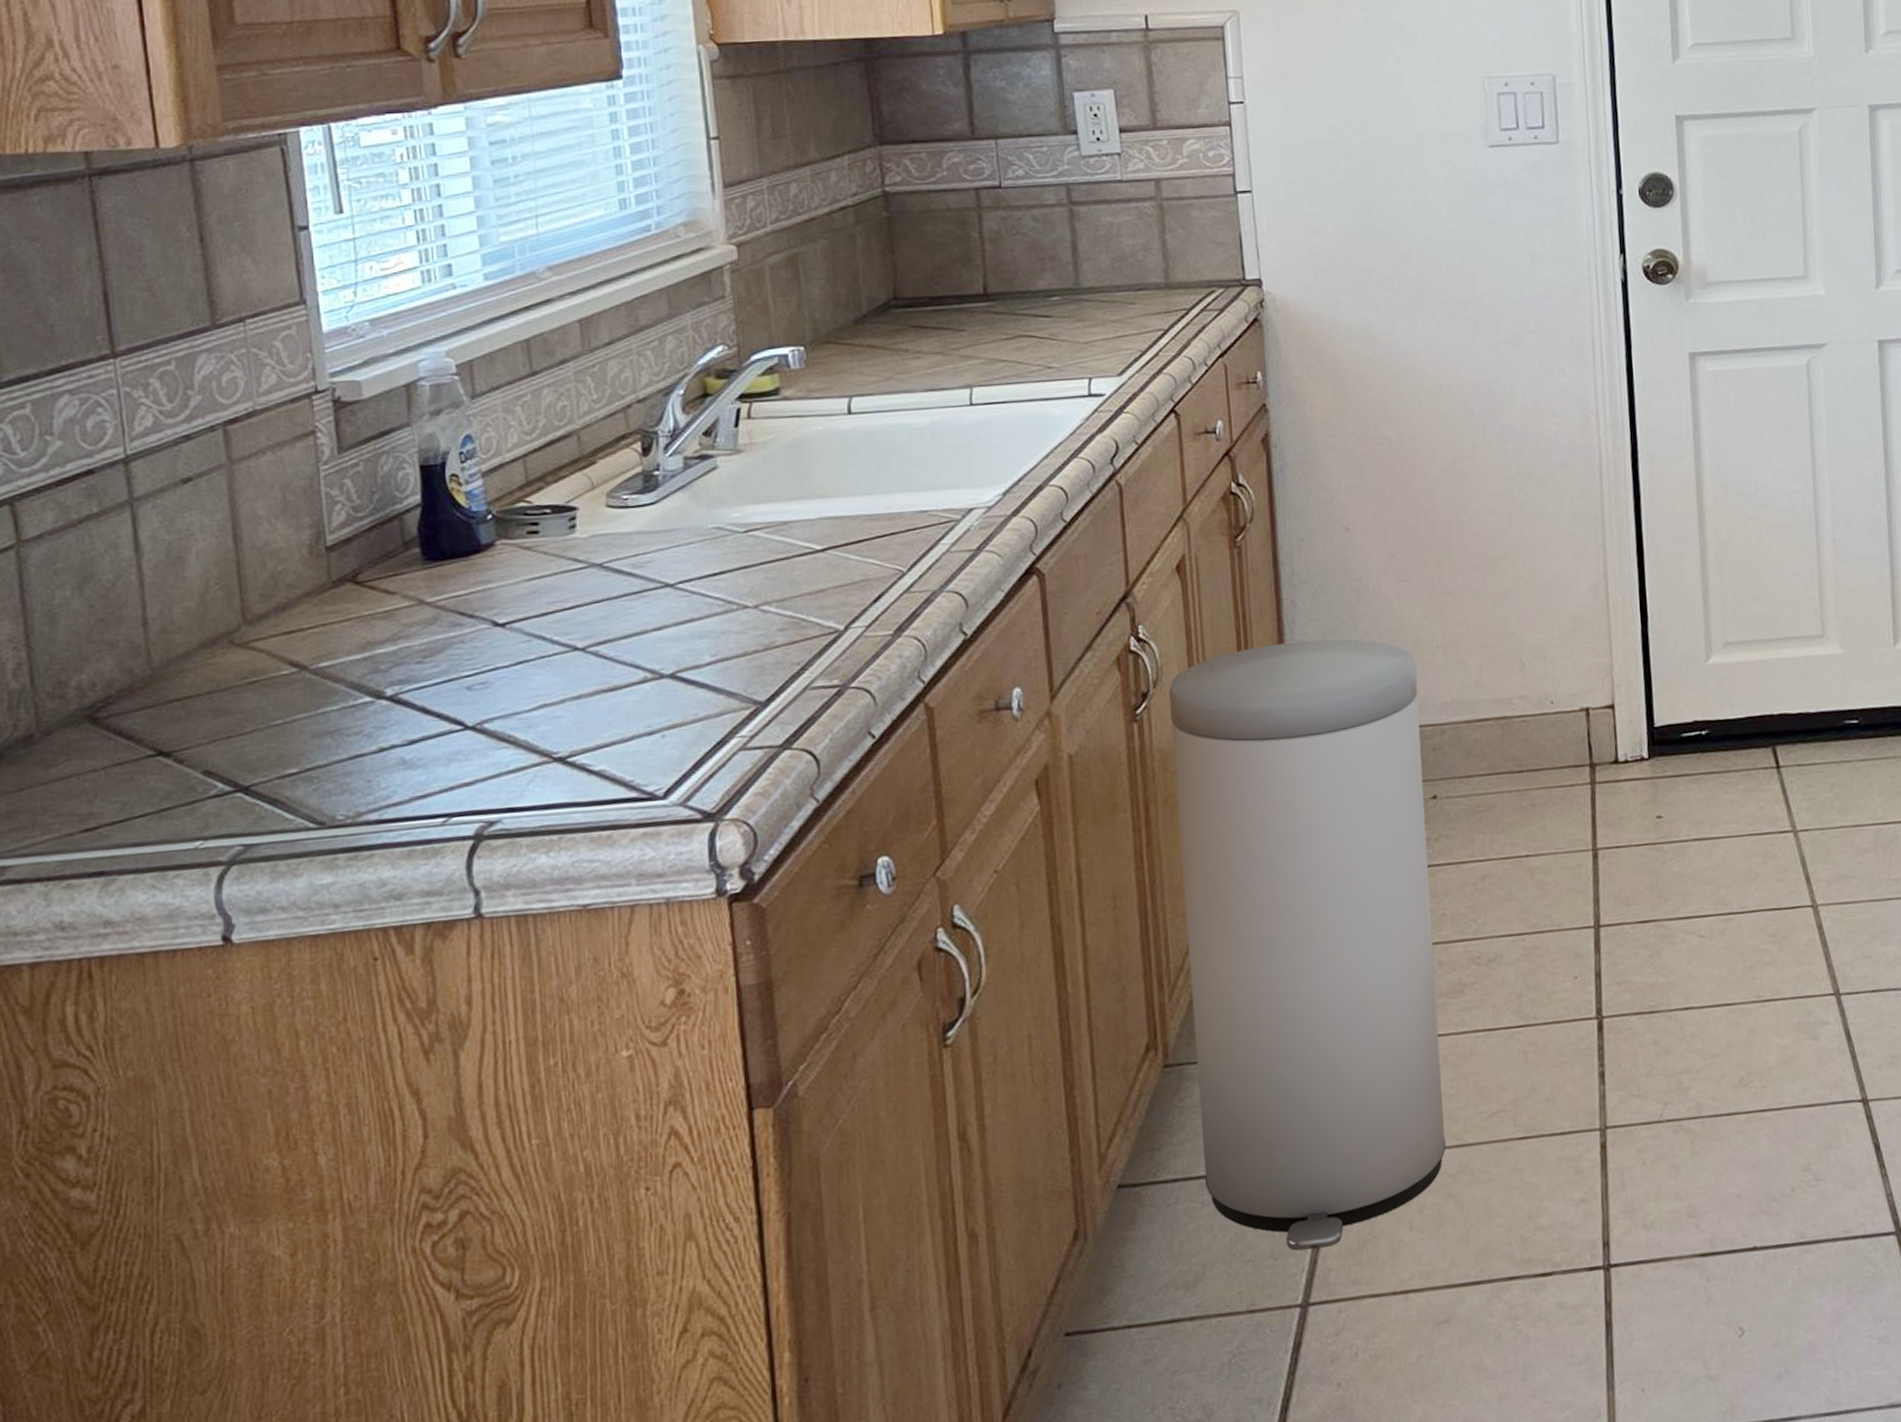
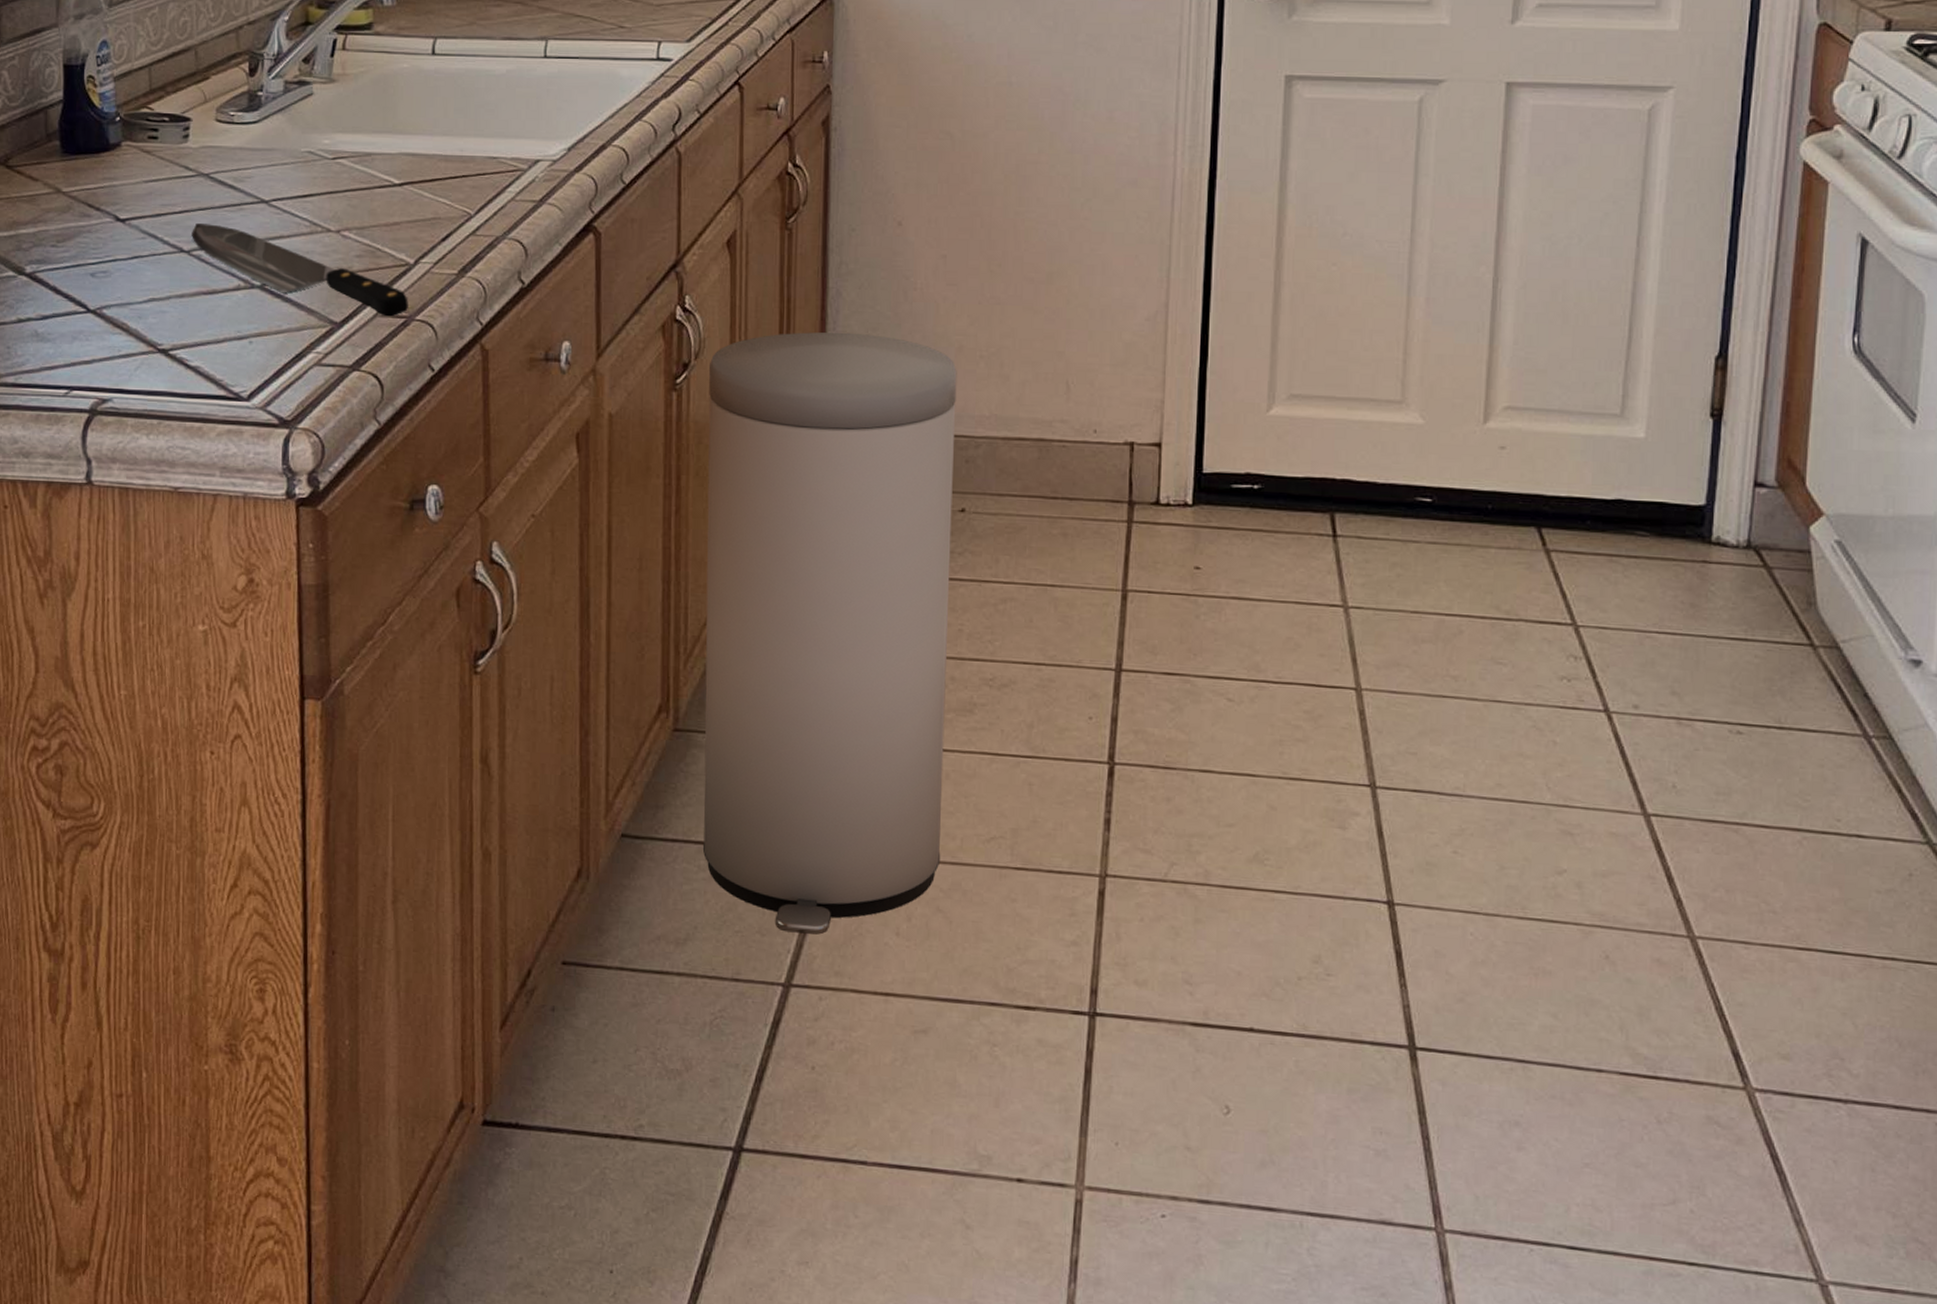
knife: none [586,616,841,689] -> present [192,223,408,317]

